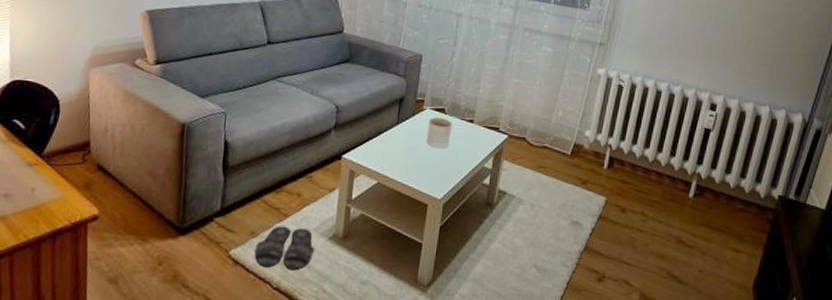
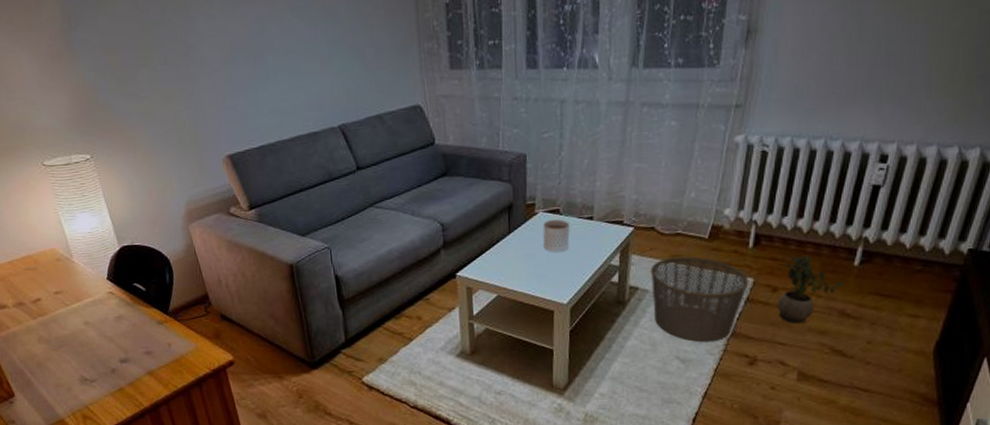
slippers: present [254,225,315,271] -> none [386,349,445,389]
basket: none [518,167,602,254] -> present [650,256,749,343]
potted plant: none [624,180,680,246] -> present [777,255,843,324]

